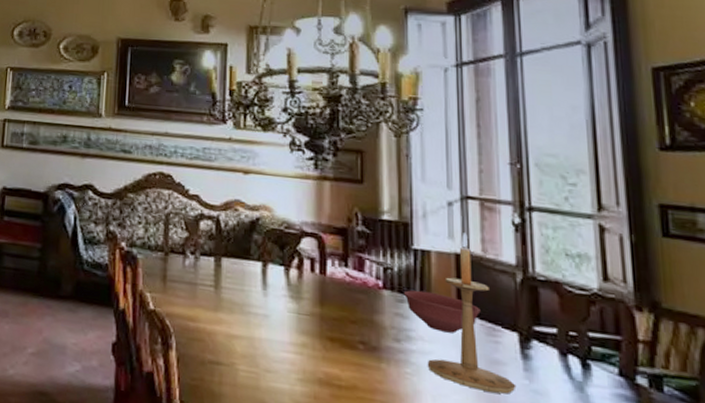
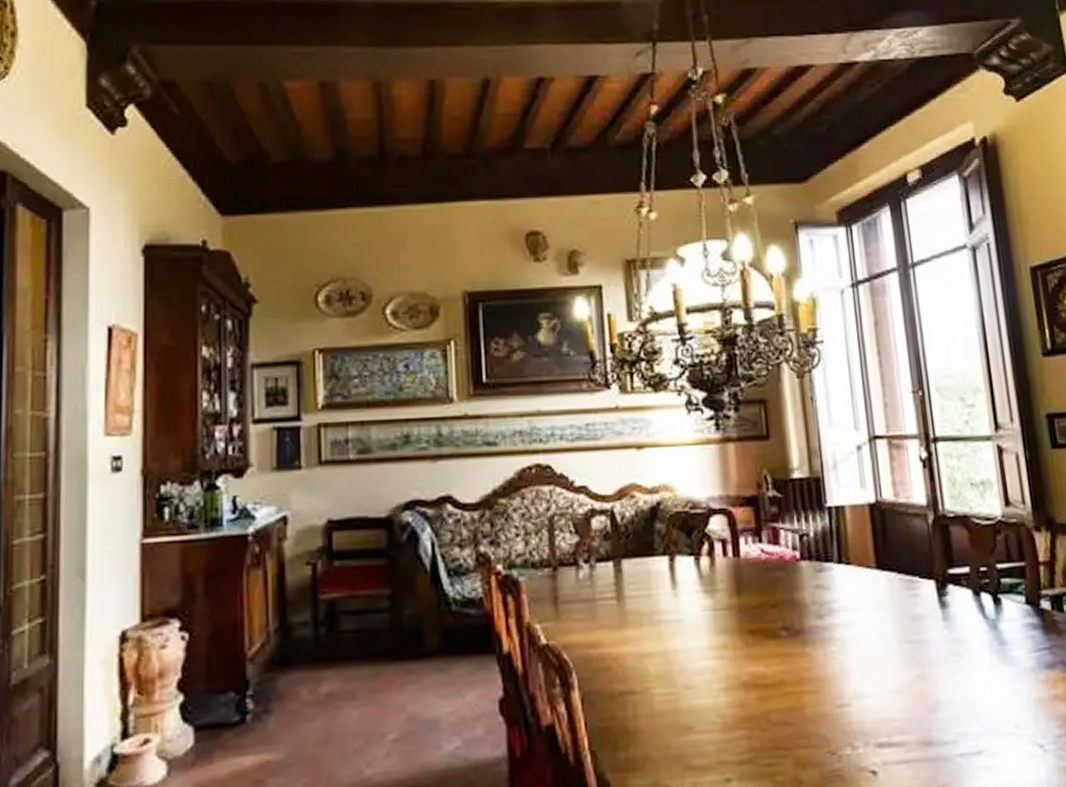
bowl: present [404,290,481,334] -> none [822,553,898,596]
candlestick: present [427,233,517,395] -> none [851,478,938,653]

